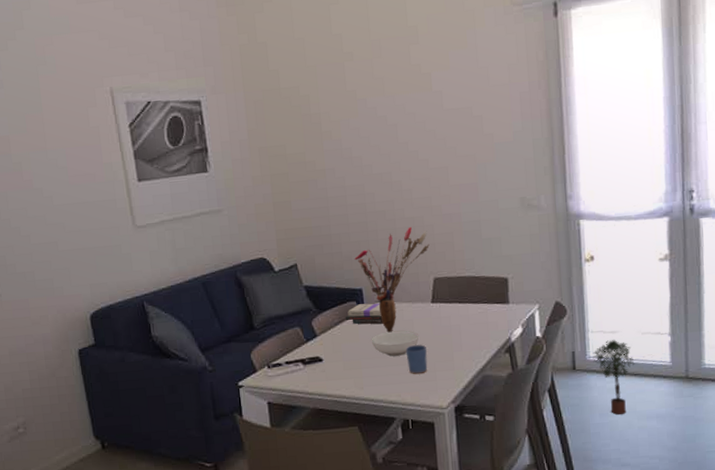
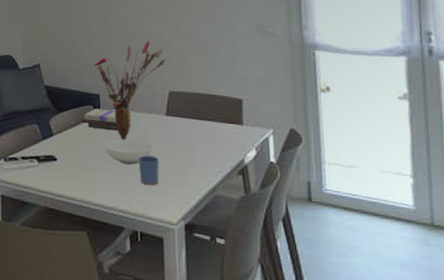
potted tree: present [592,340,635,415] -> none [329,175,375,256]

